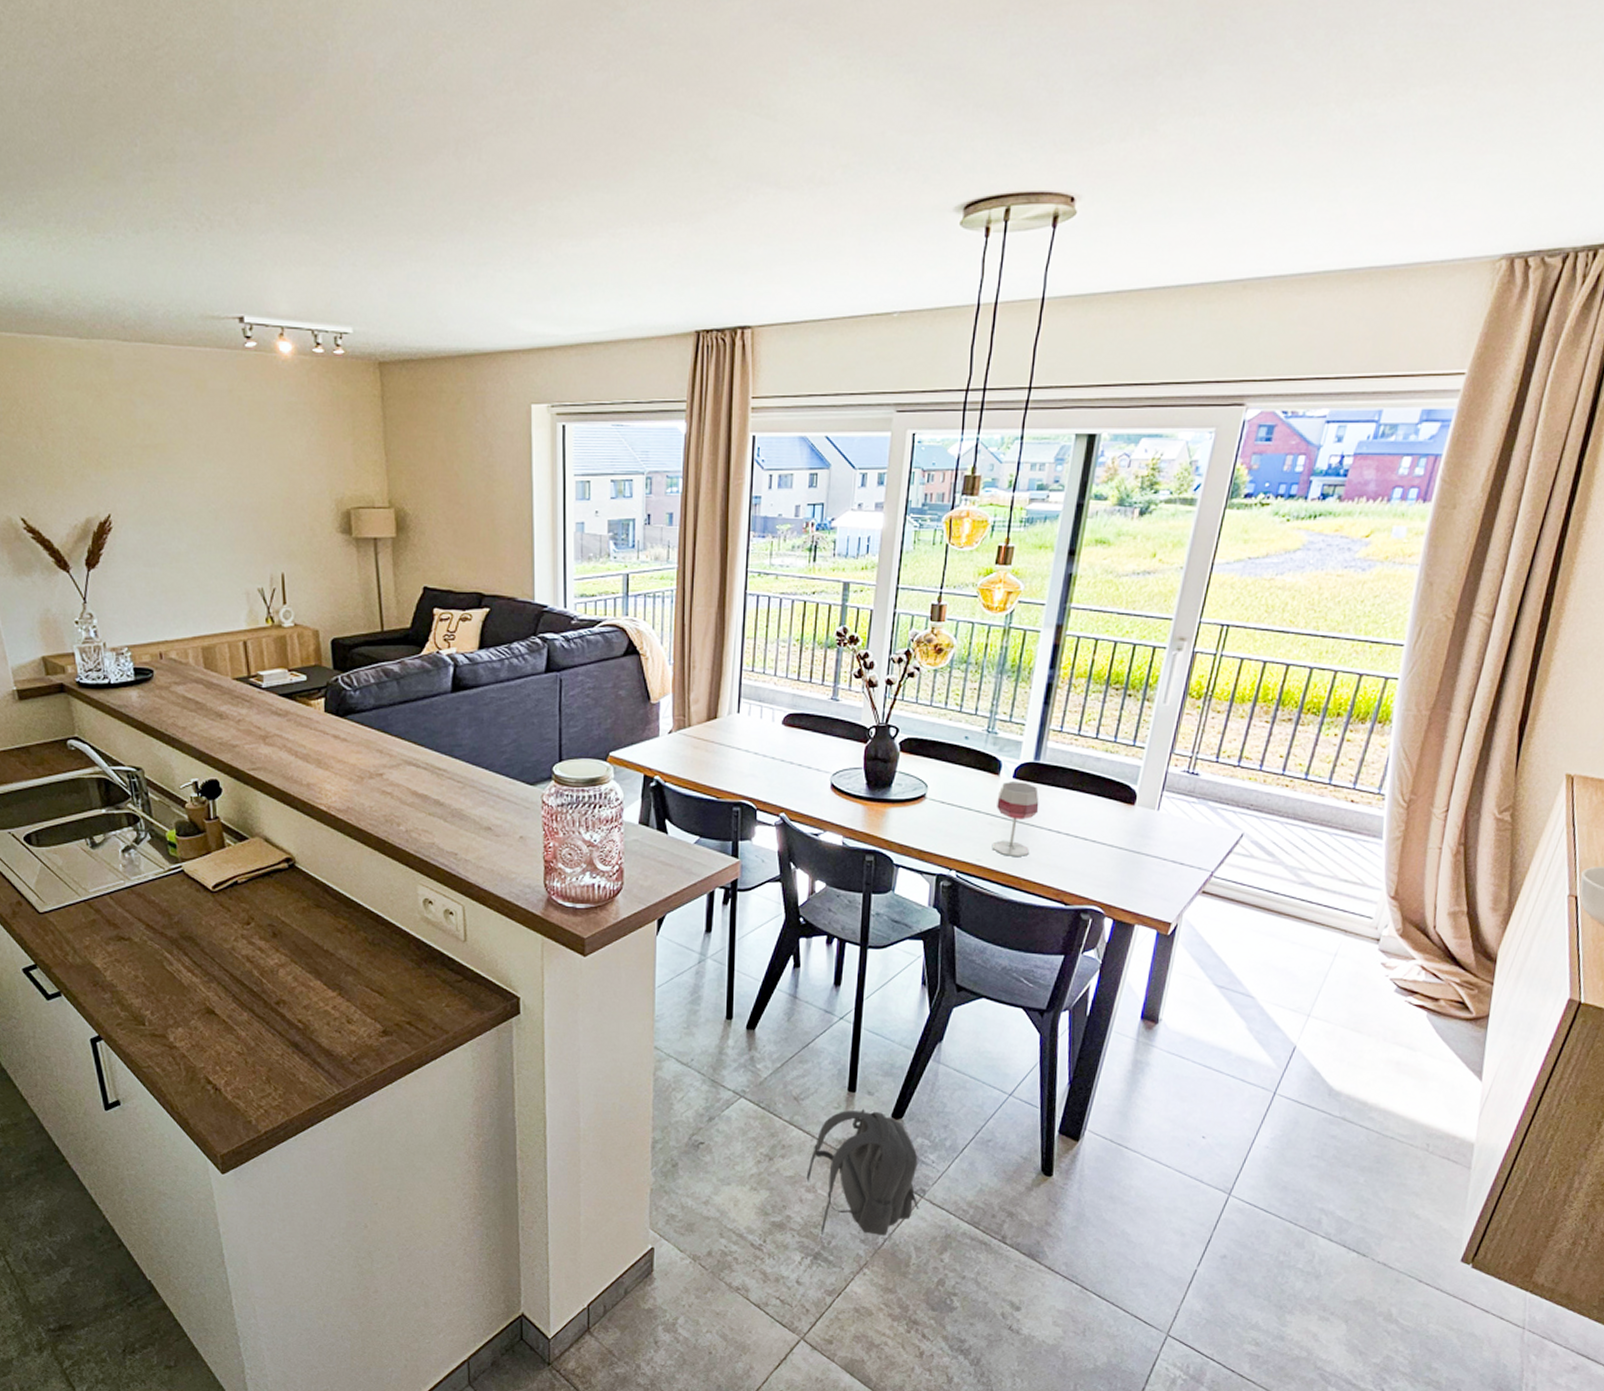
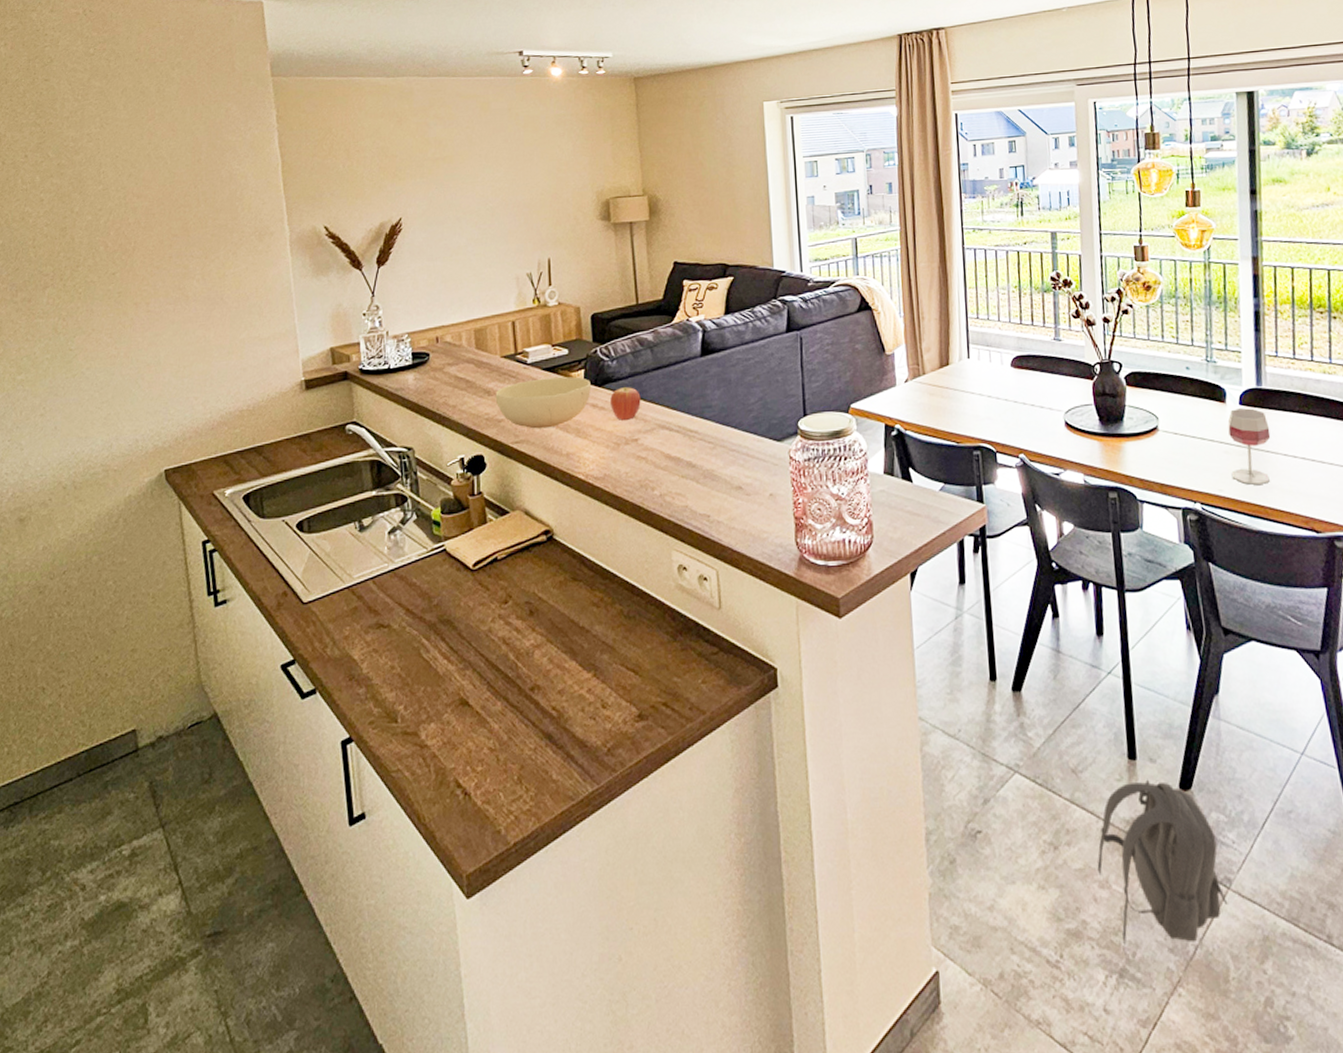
bowl: none [228,705,332,757] -> present [495,377,591,429]
fruit: none [353,718,386,754] -> present [610,386,641,420]

